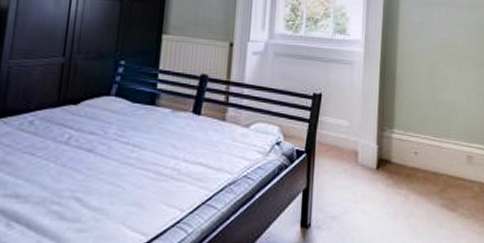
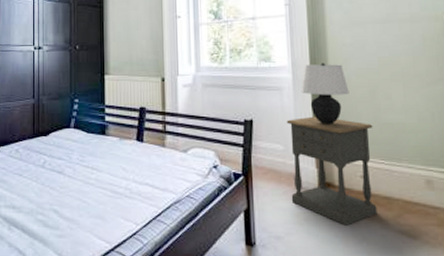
nightstand: none [350,92,430,202] -> present [286,116,378,226]
table lamp: none [371,40,413,101] -> present [301,63,349,124]

